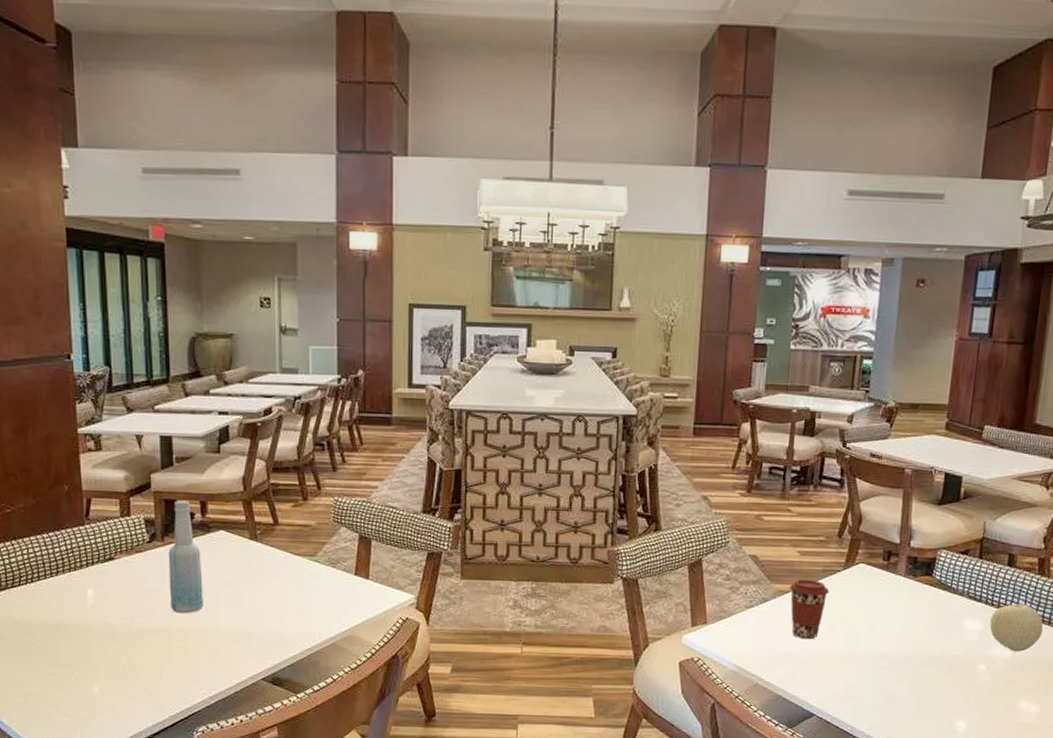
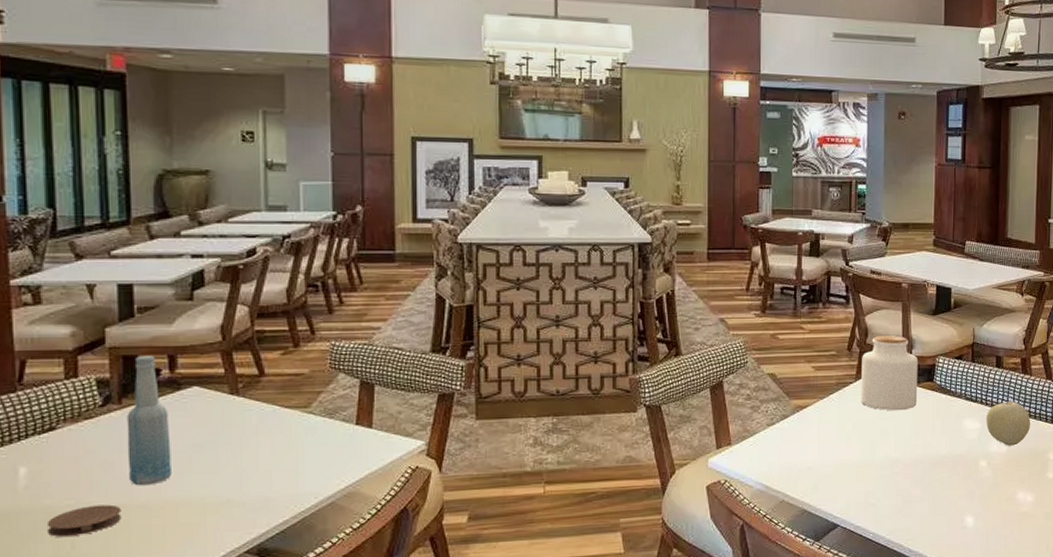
coaster: none [109,626,165,651] -> present [46,504,122,537]
coffee cup: present [790,579,830,640] -> none [807,393,844,452]
jar: none [848,523,917,604] -> present [861,335,918,411]

